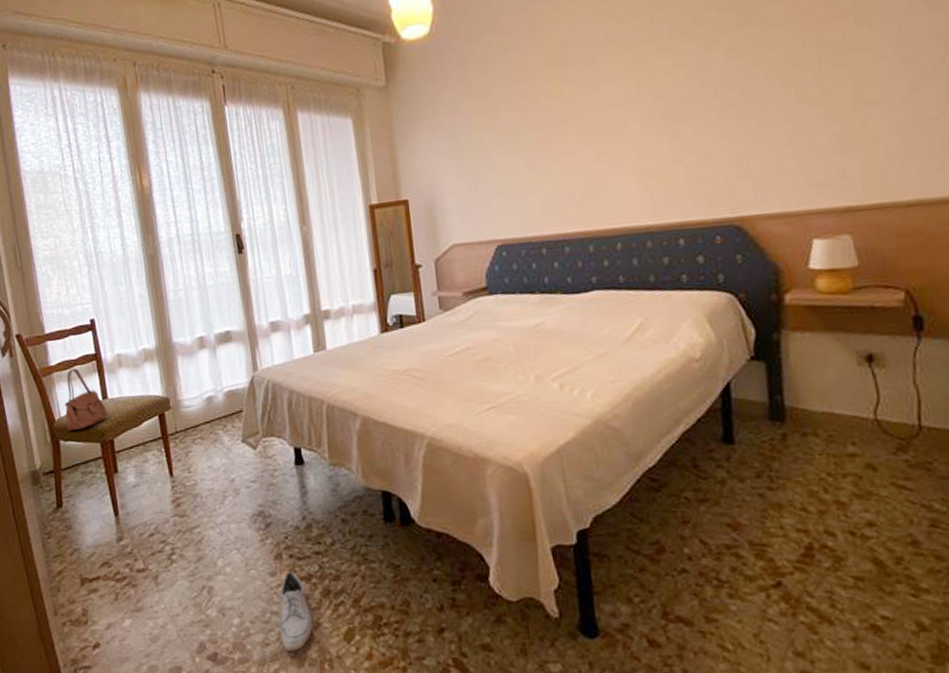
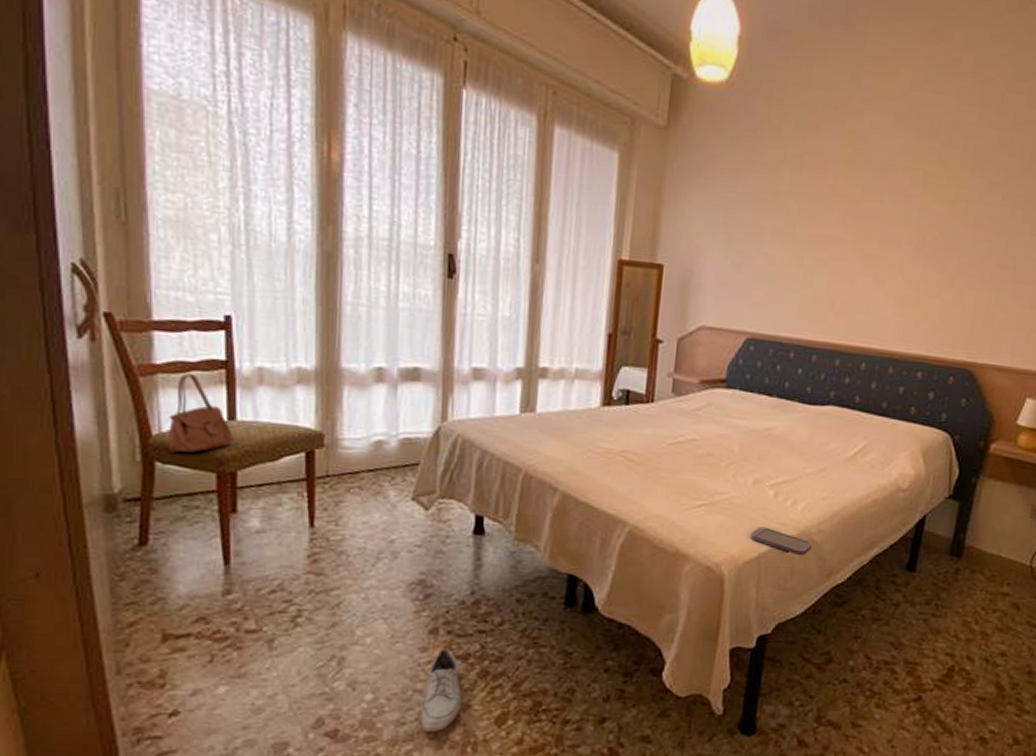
mobile phone: none [544,419,612,444] -> present [750,526,813,556]

